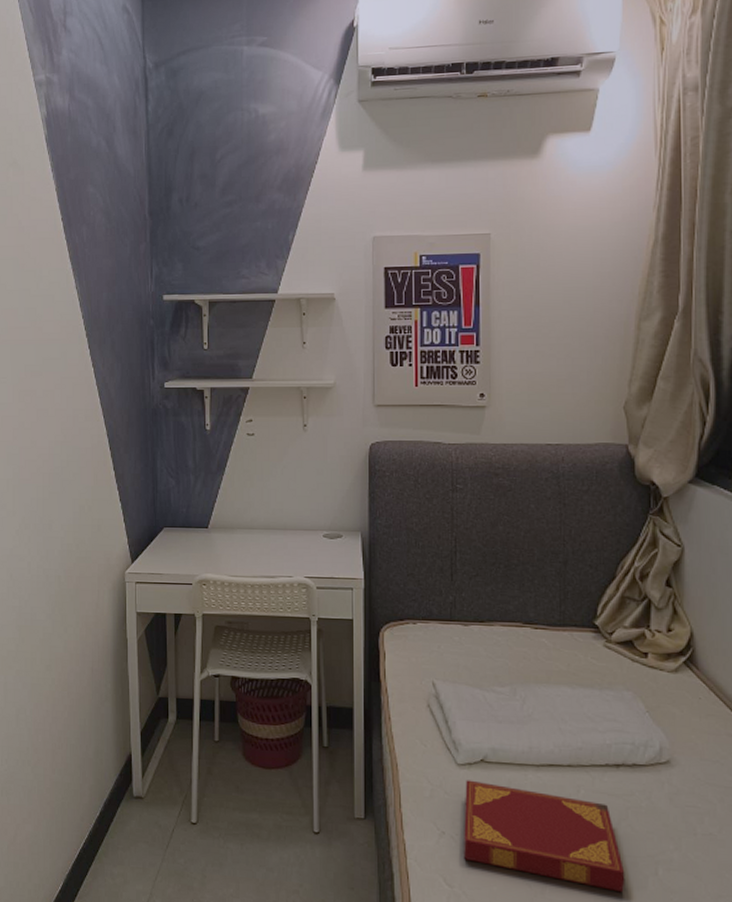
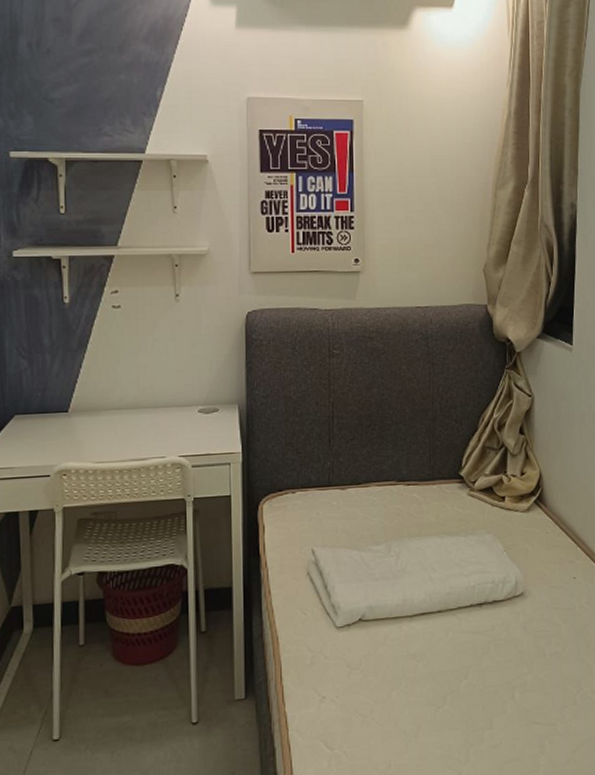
hardback book: present [464,780,625,893] -> none [343,640,488,722]

